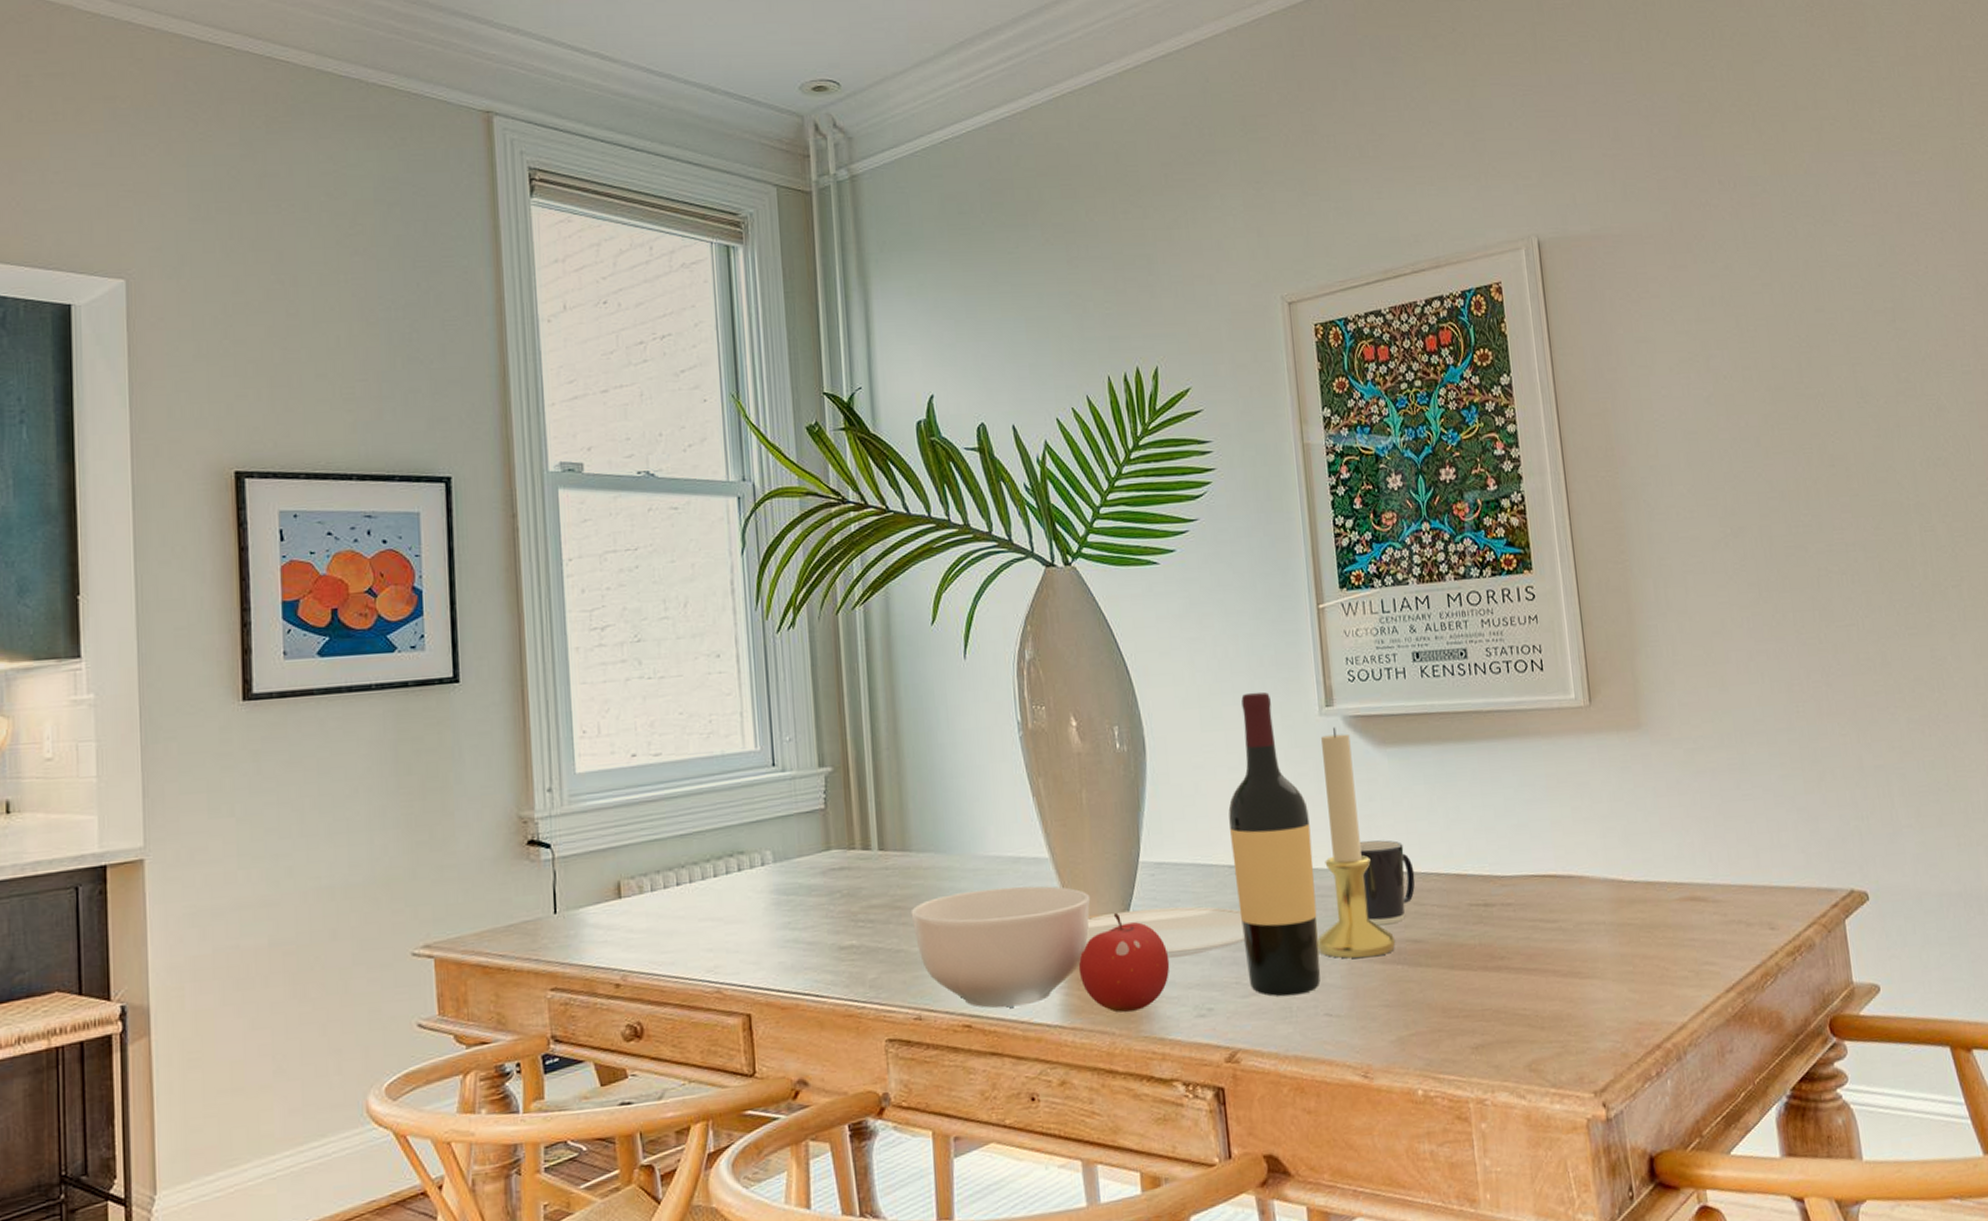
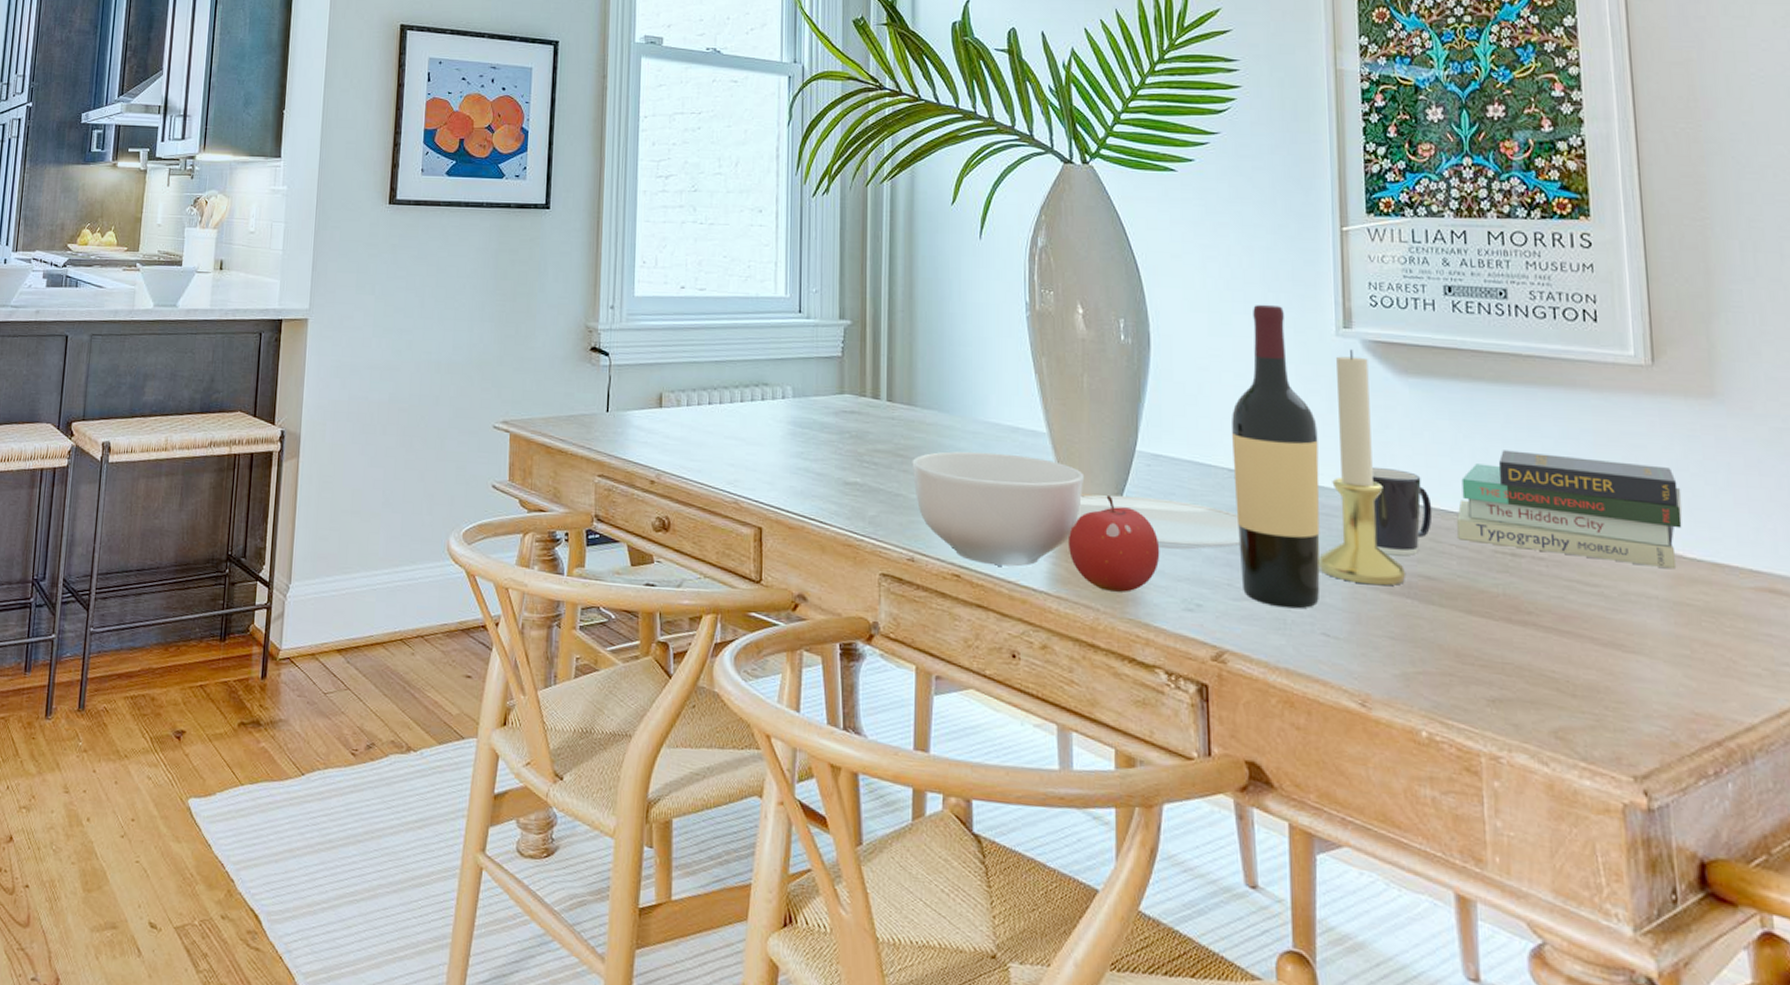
books: none [1436,799,1621,900] -> present [1457,450,1683,570]

